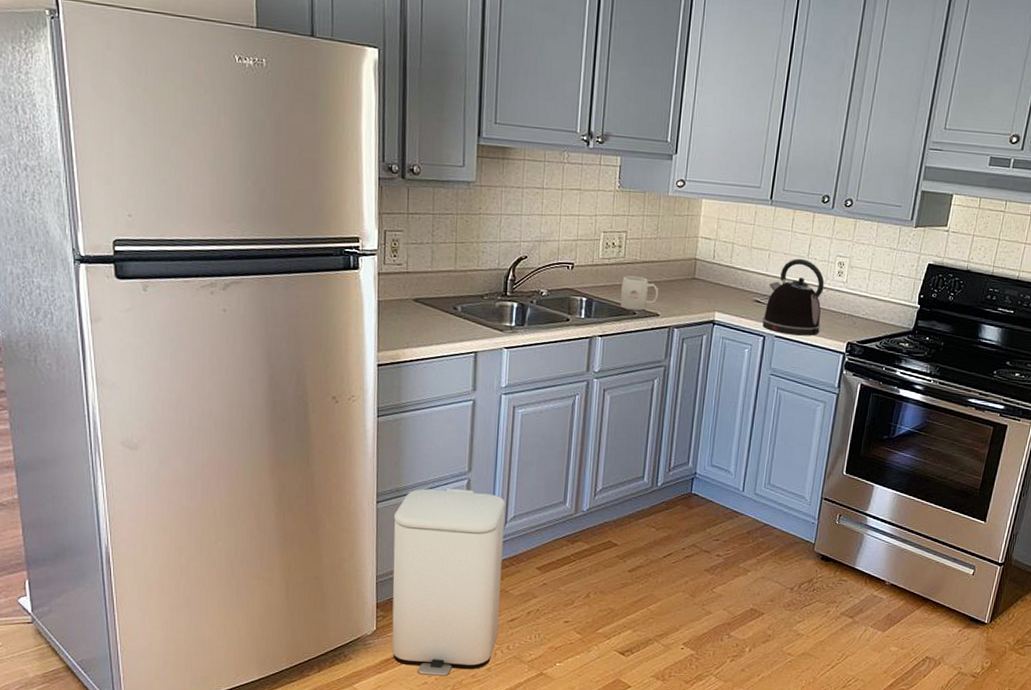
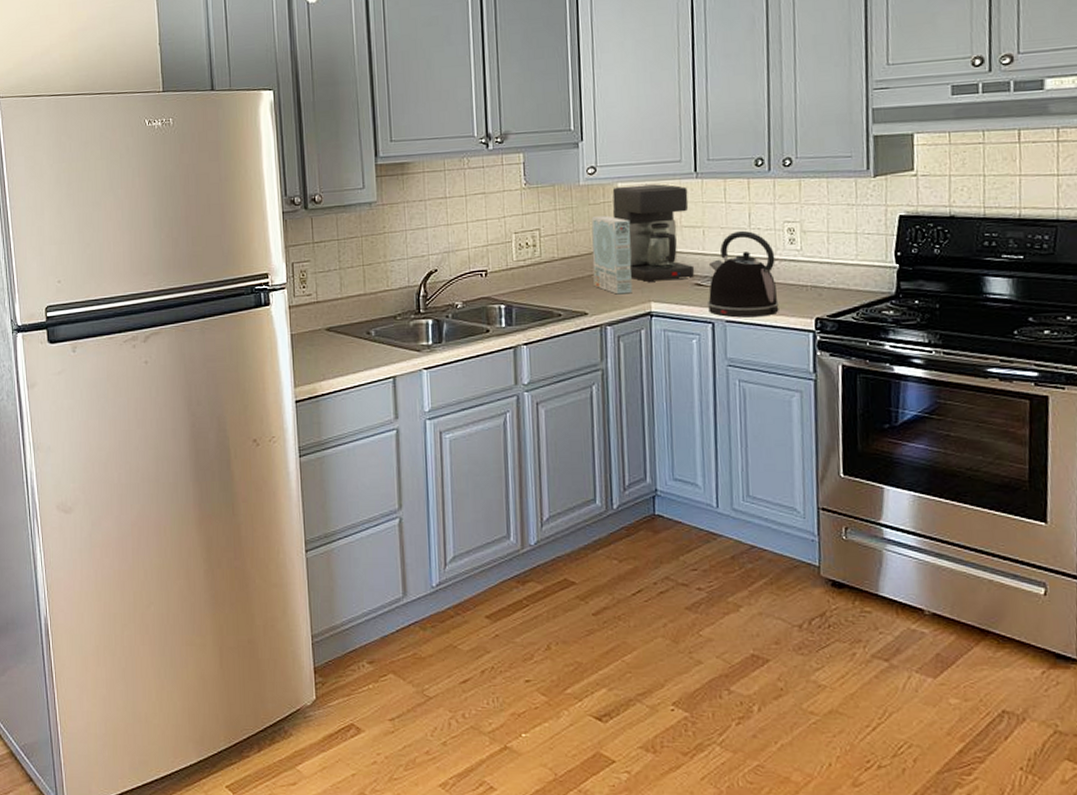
pedal bin: present [391,488,505,677] -> none [324,530,451,754]
mug: present [619,275,659,311] -> none [541,274,584,312]
cereal box: none [668,227,709,302] -> present [591,215,632,295]
coffee maker: none [694,202,762,295] -> present [612,184,694,282]

